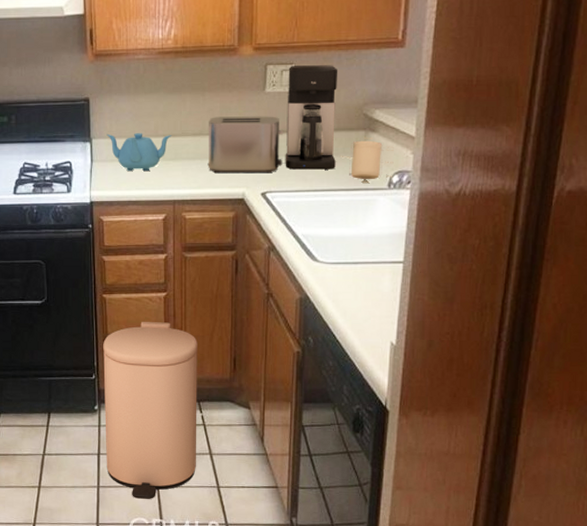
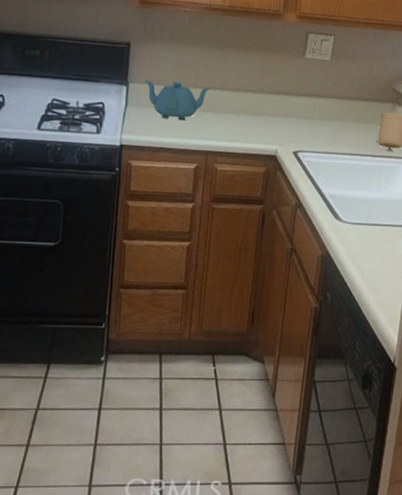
pedal bin: present [103,321,198,499] -> none [106,269,218,458]
toaster: present [207,116,284,173] -> none [243,75,319,134]
coffee maker: present [285,65,338,170] -> none [318,37,373,136]

